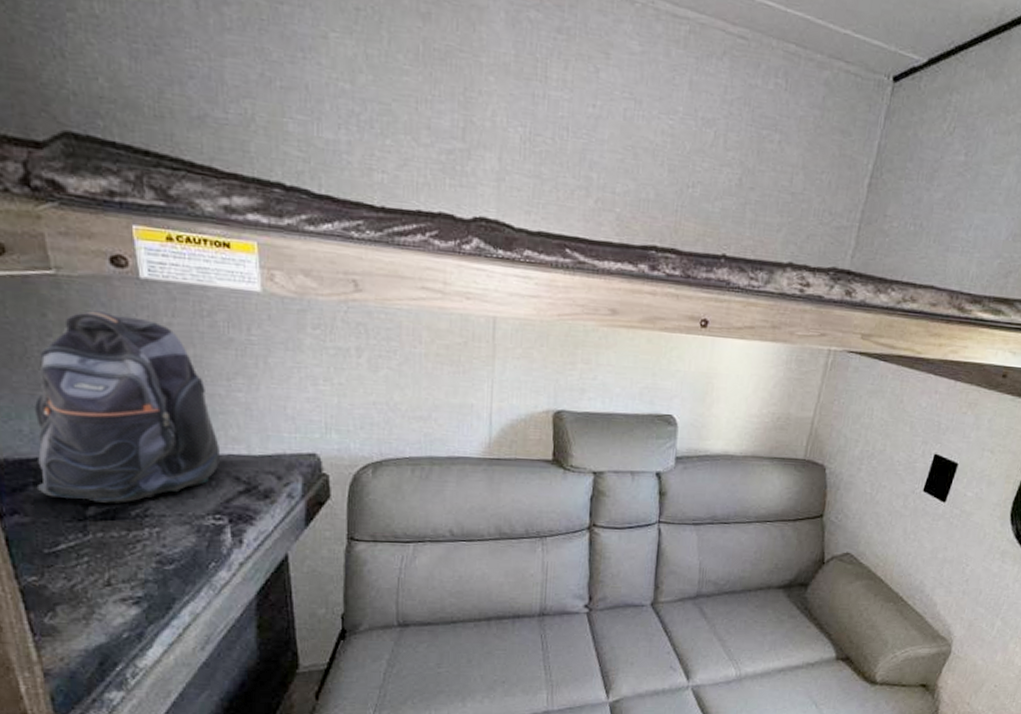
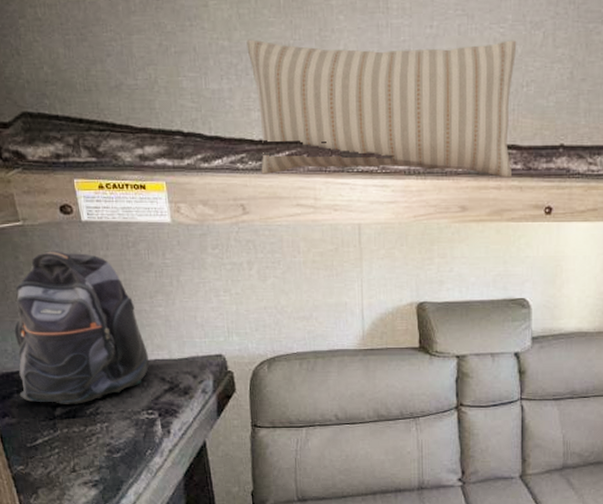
pillow: none [374,86,686,284] -> present [247,39,517,178]

